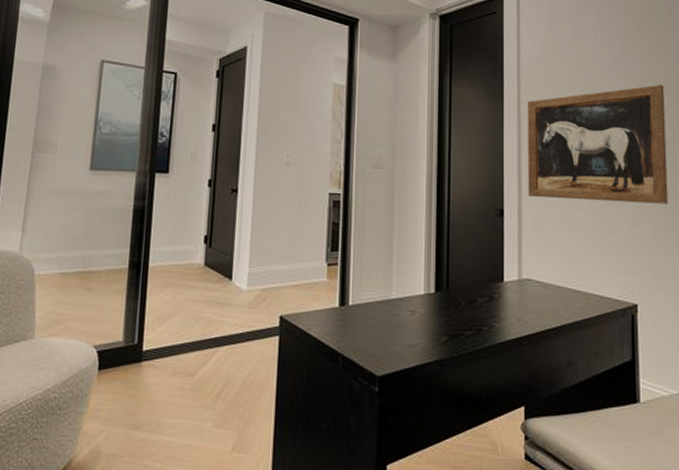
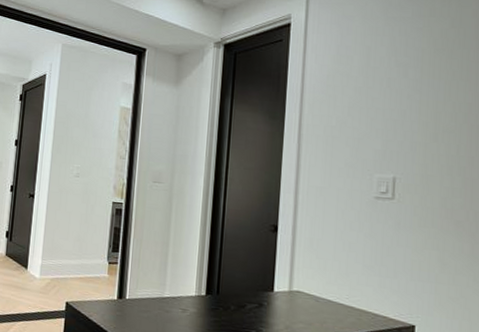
wall art: present [528,85,669,204] -> none [304,111,465,231]

